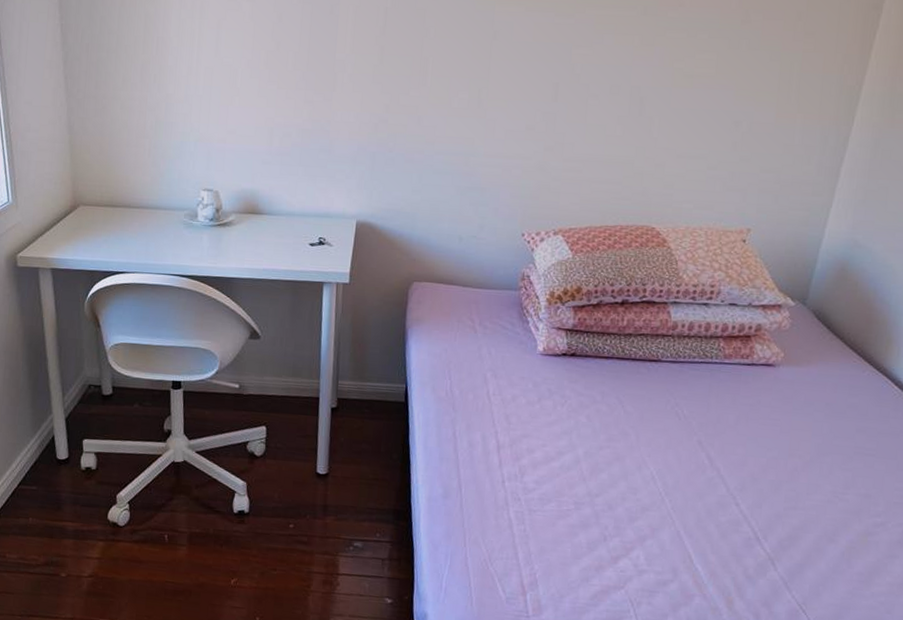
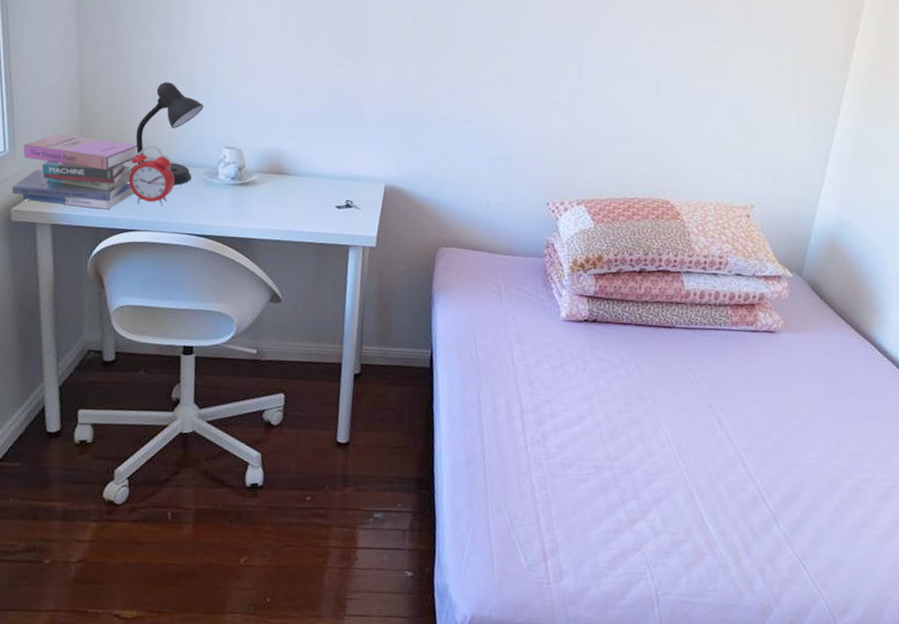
books: none [16,183,124,254] -> present [11,134,138,210]
desk lamp: none [116,128,182,228] -> present [129,82,204,185]
alarm clock: none [117,191,159,248] -> present [128,145,175,205]

